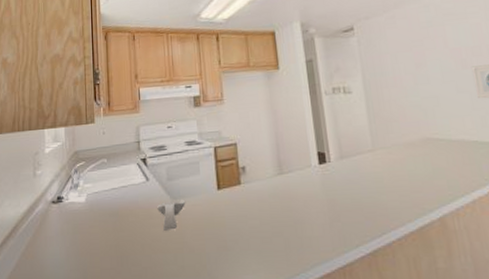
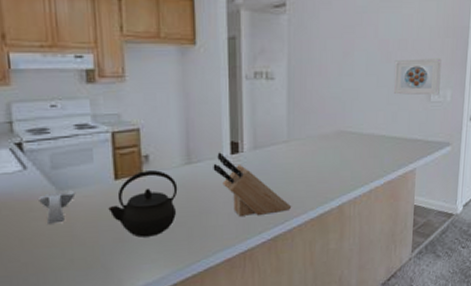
kettle: none [213,181,273,247] -> present [108,170,178,238]
knife block: none [303,163,388,227] -> present [213,152,292,216]

